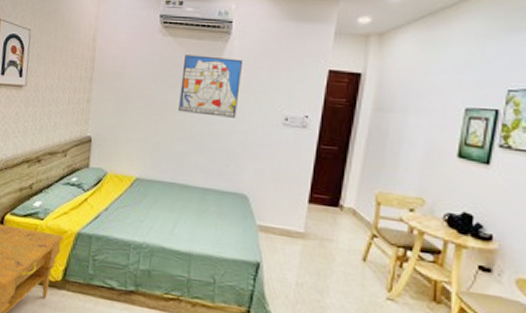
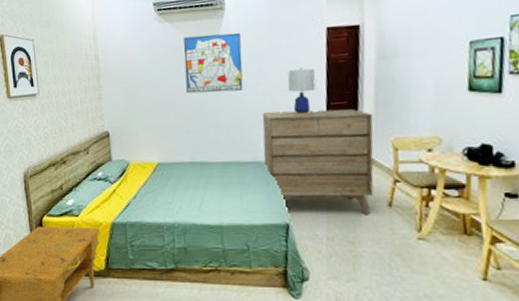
dresser: none [245,145,361,267] -> present [262,109,374,215]
lamp: none [281,105,310,155] -> present [287,68,316,117]

